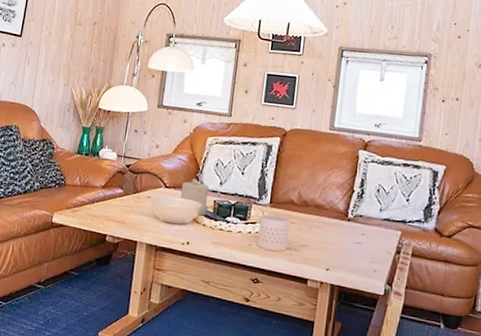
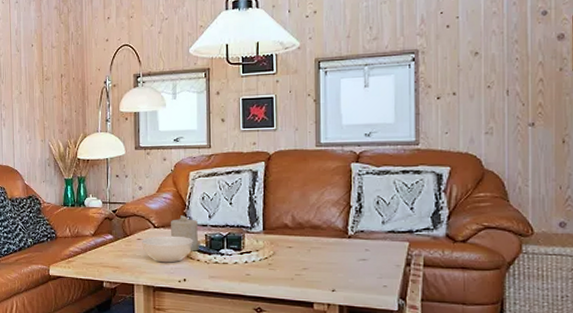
mug: present [257,214,300,252] -> none [254,241,299,279]

